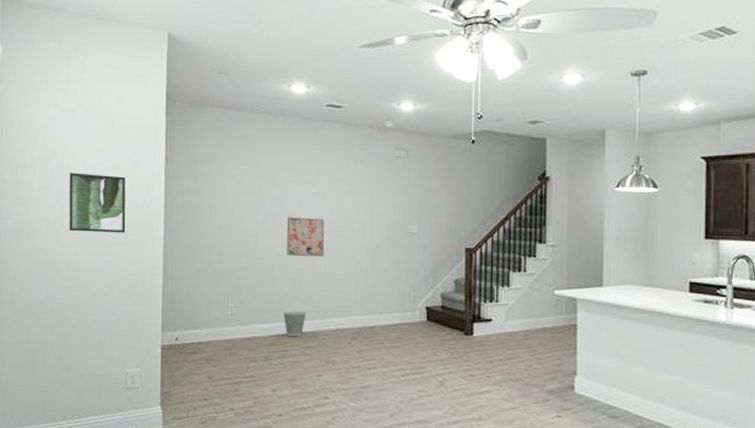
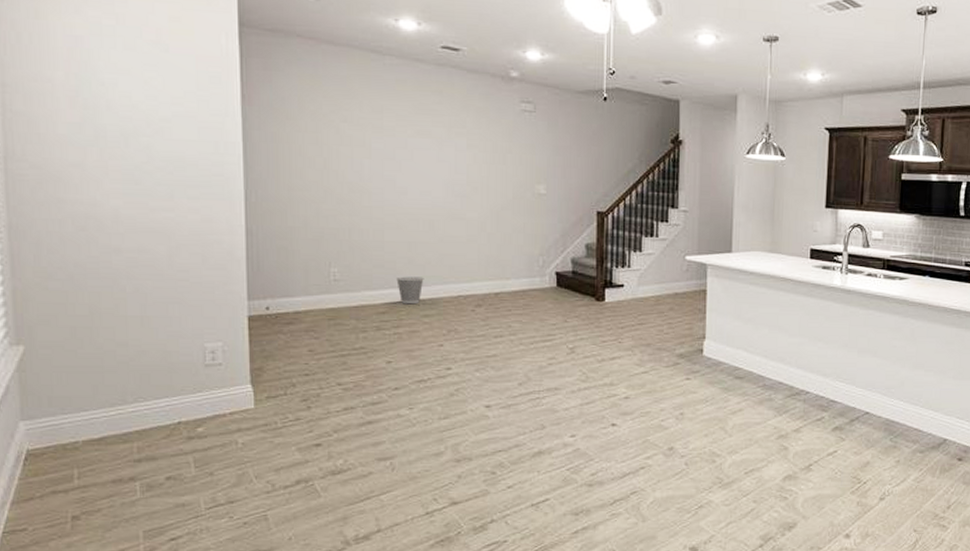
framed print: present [69,173,126,233] -> none [109,107,193,185]
wall art: present [286,217,325,257] -> none [397,172,443,218]

